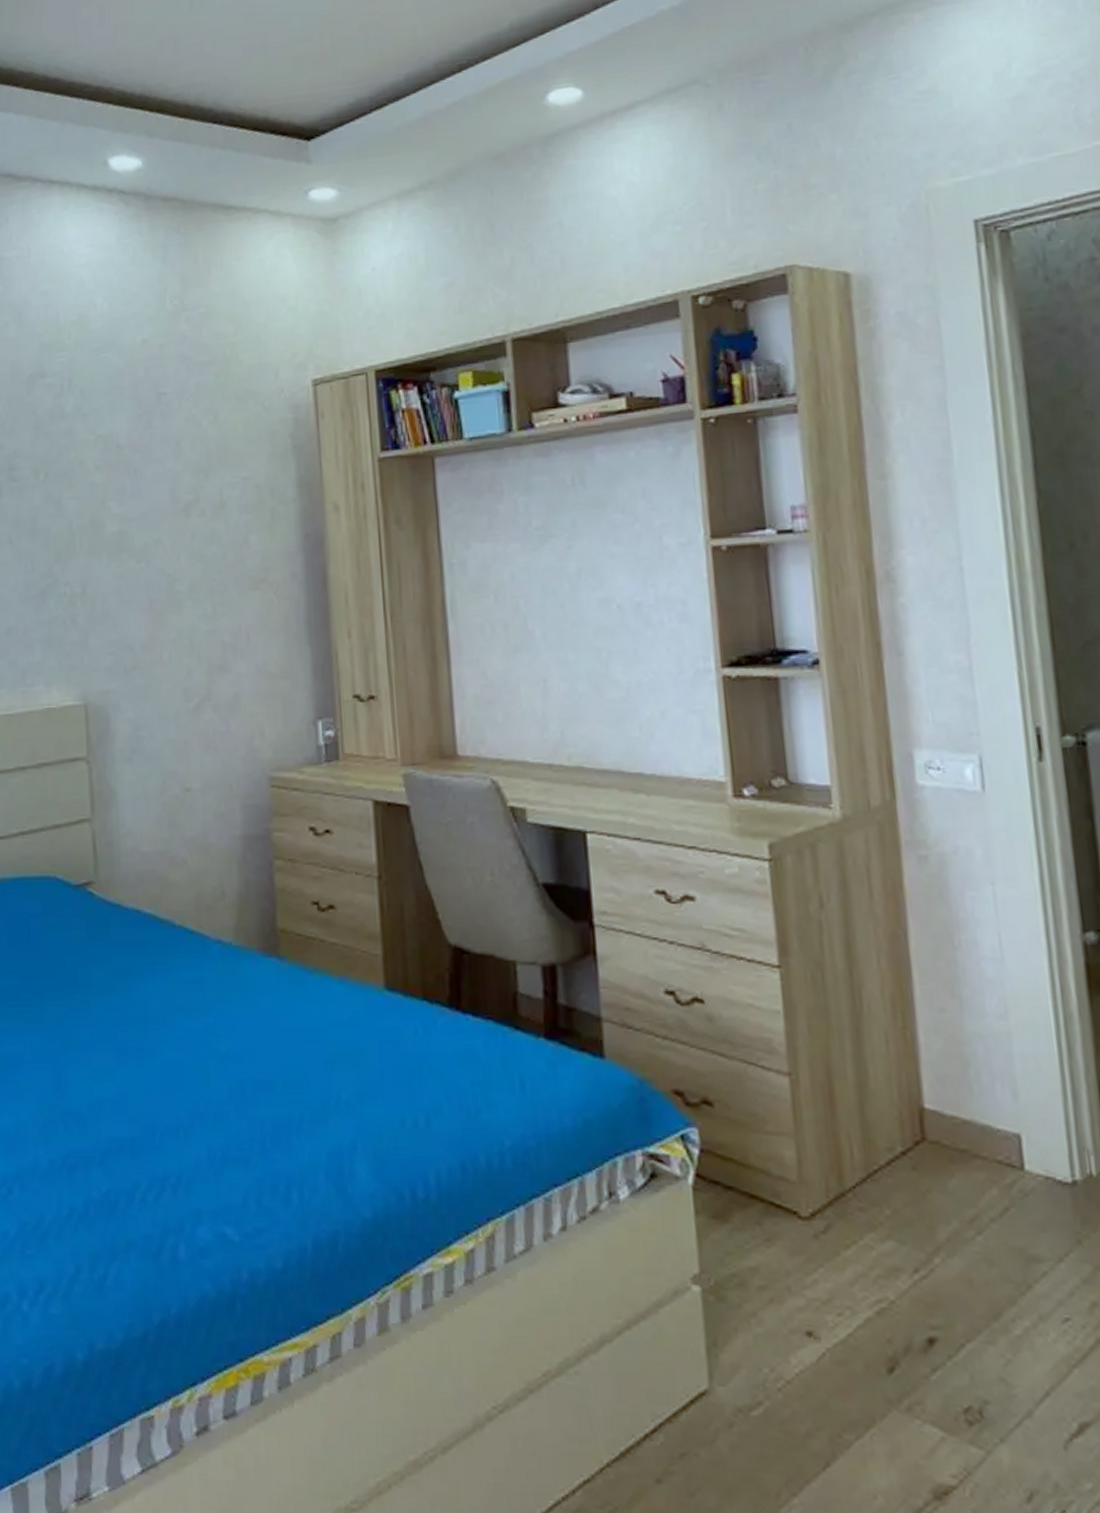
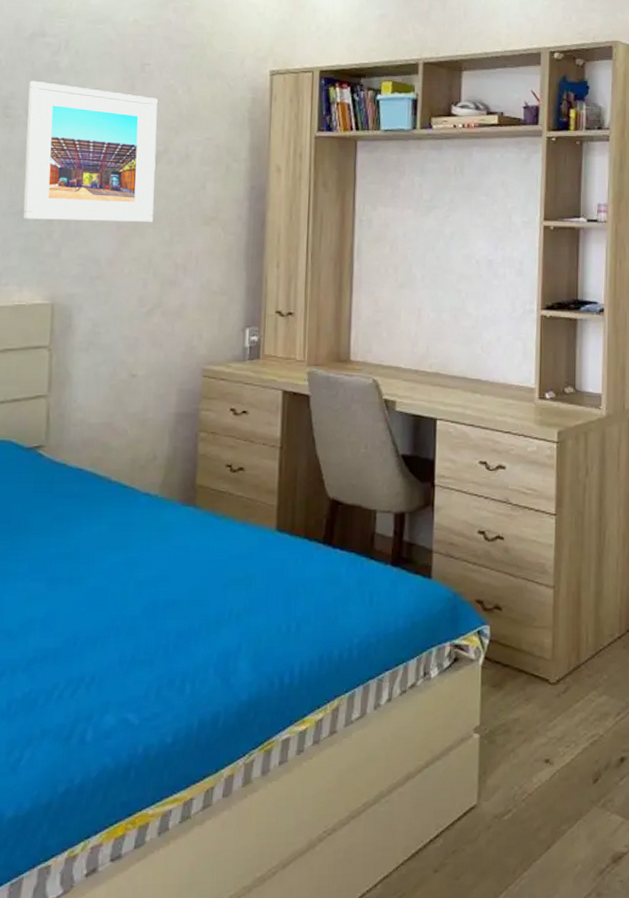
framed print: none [33,432,191,603] -> present [23,80,158,223]

